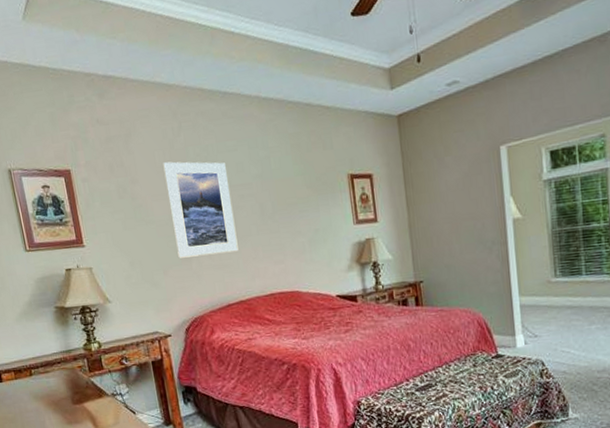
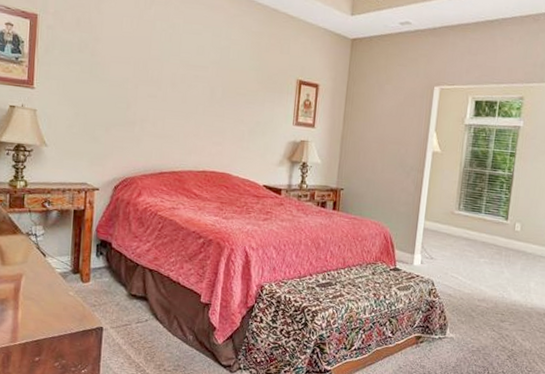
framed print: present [163,161,239,258] -> none [123,29,188,126]

